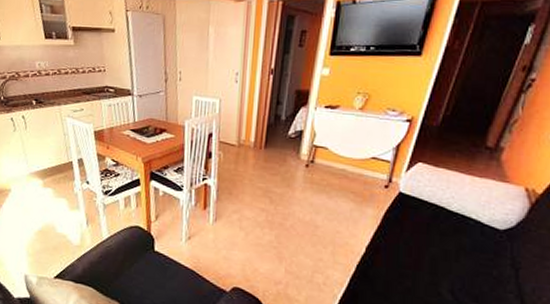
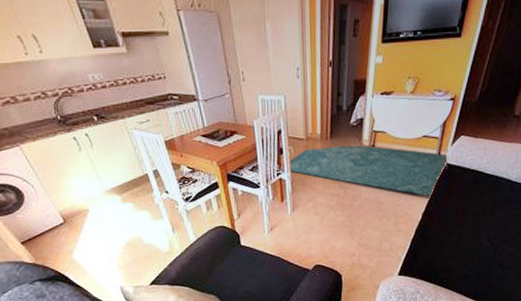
rug: none [216,156,402,228] -> present [288,145,449,197]

